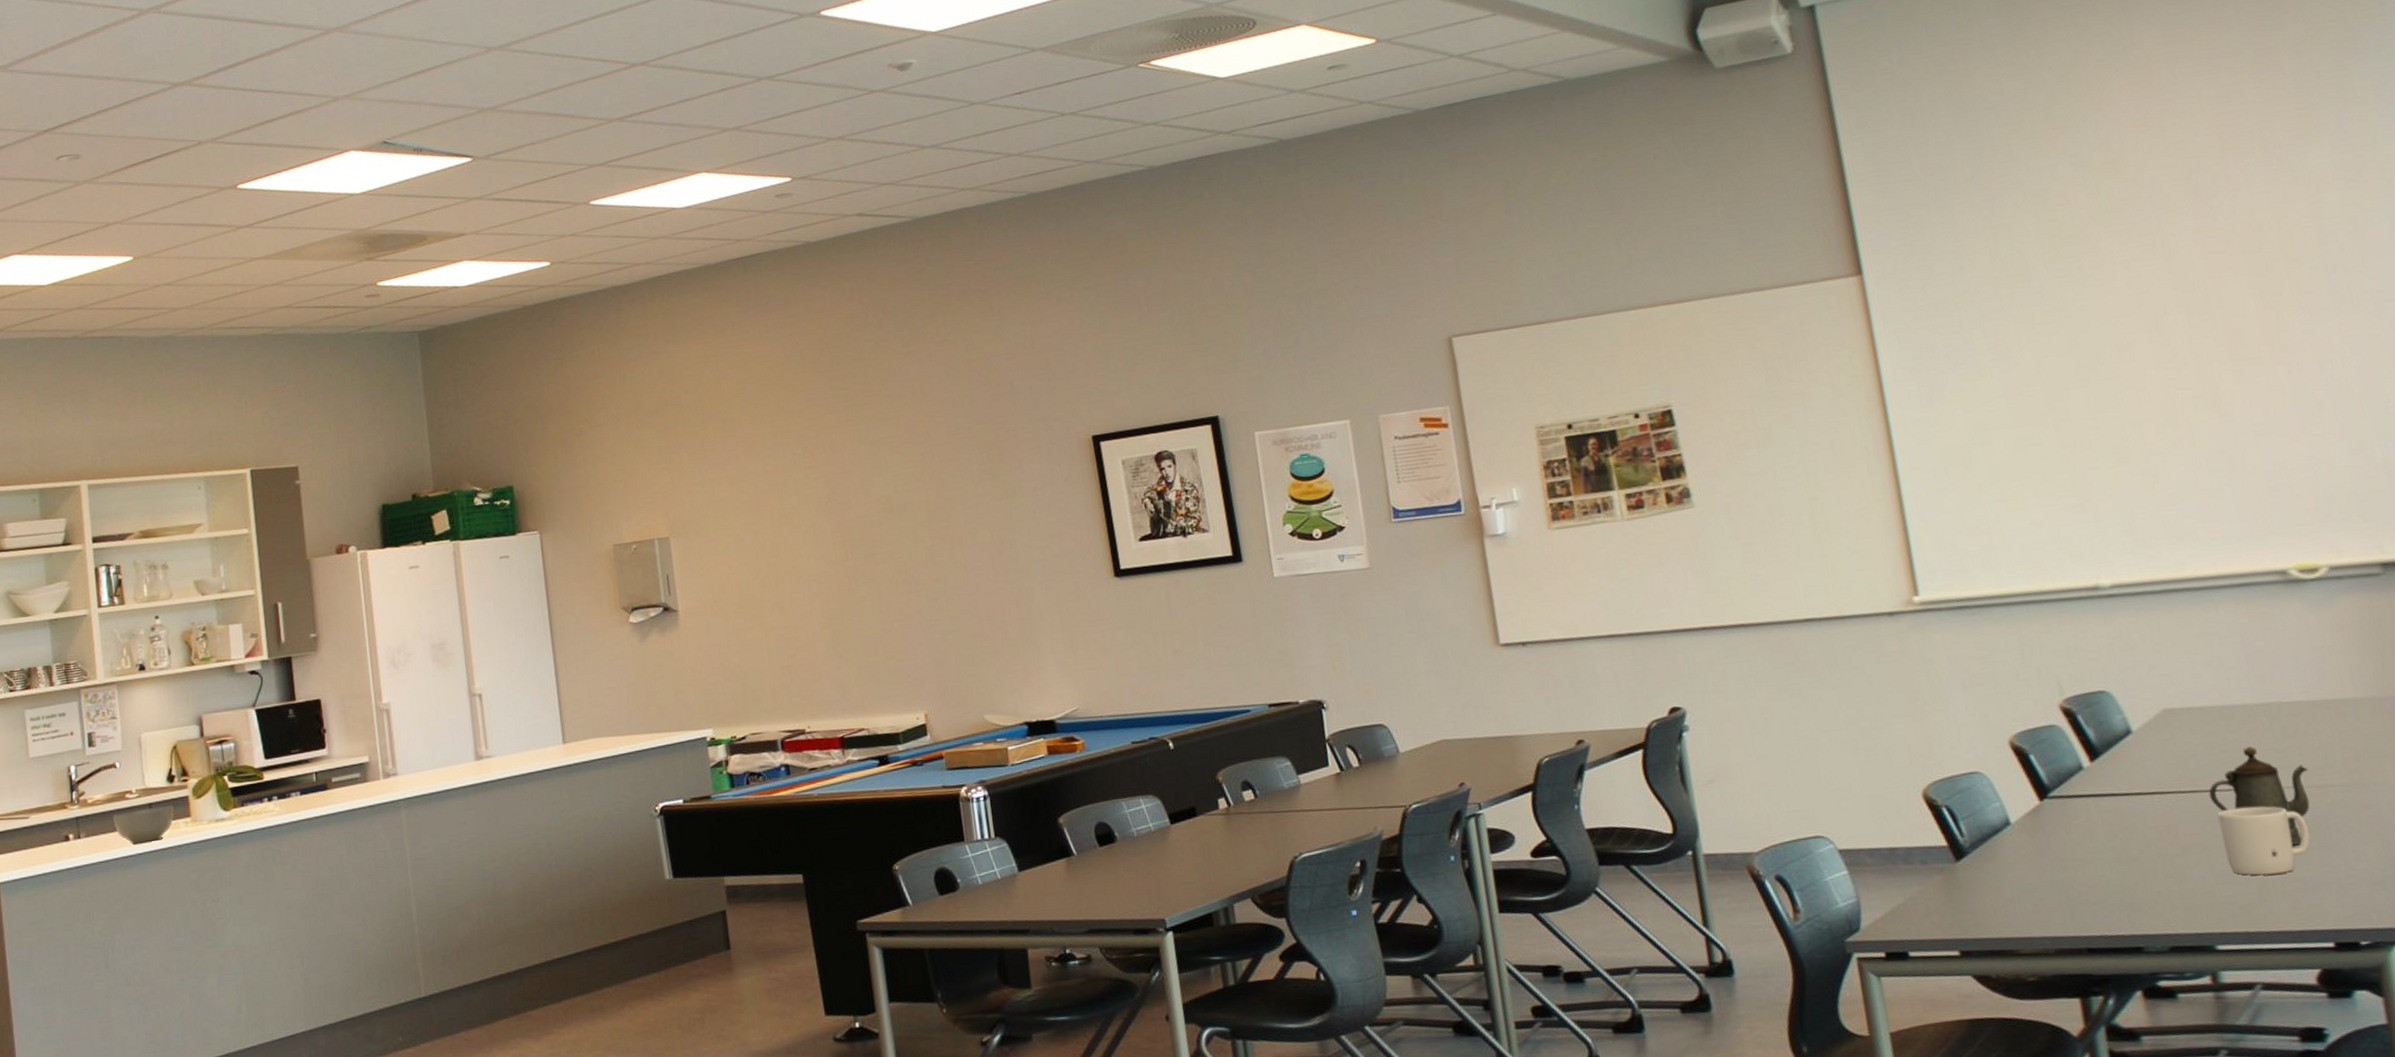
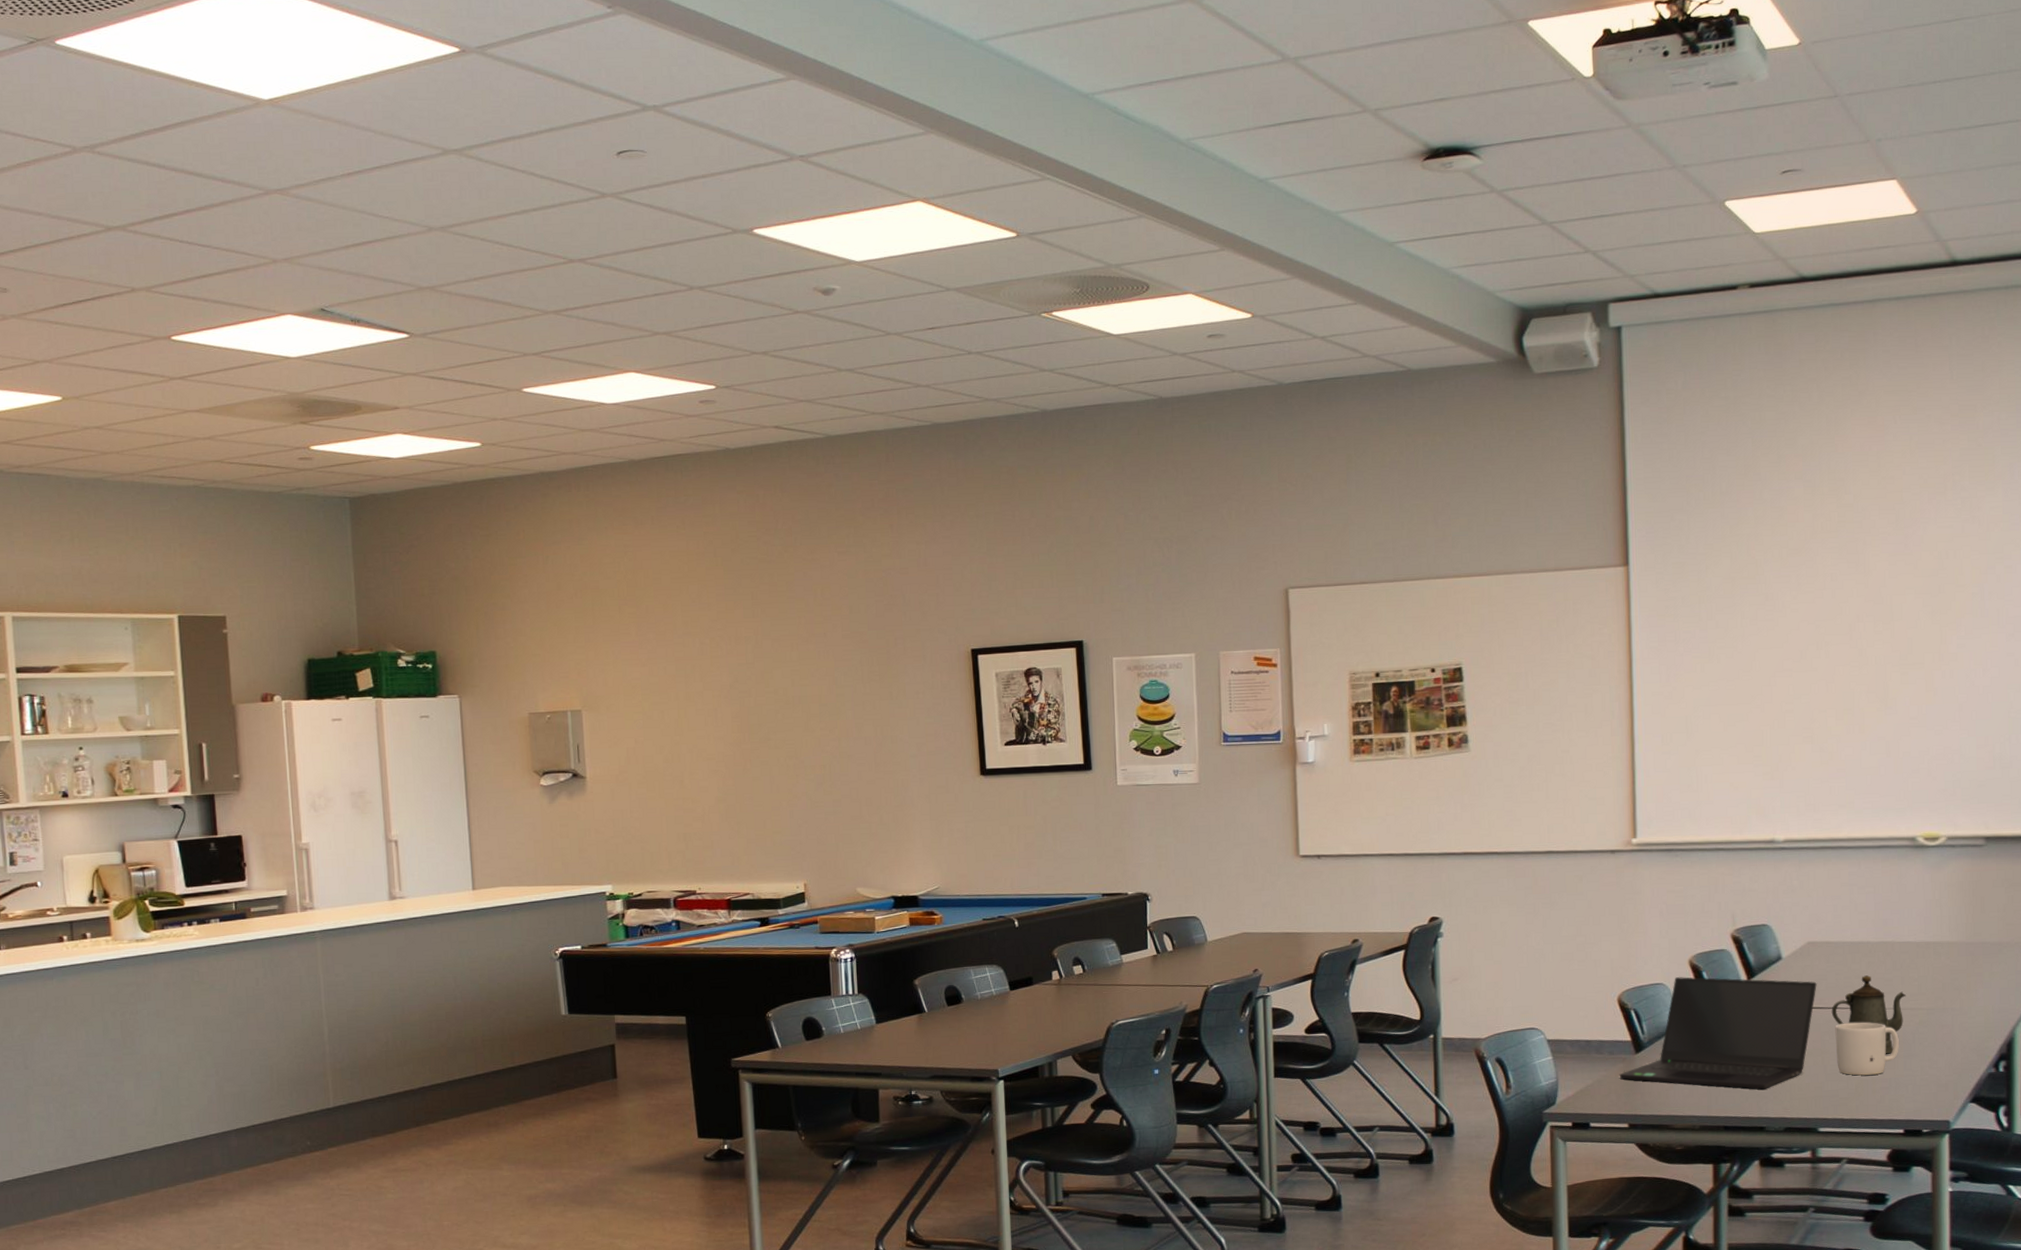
bowl: present [113,805,174,845] -> none [34,924,95,958]
laptop: none [1938,758,2185,899] -> present [1619,977,1817,1090]

